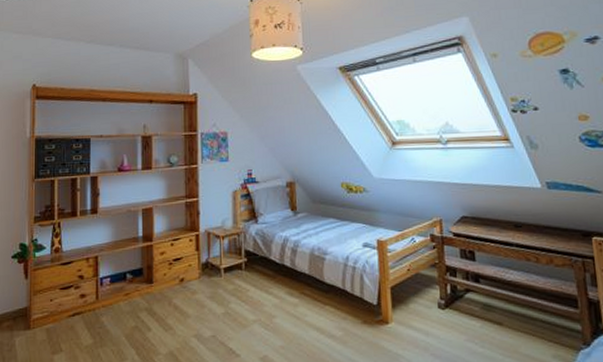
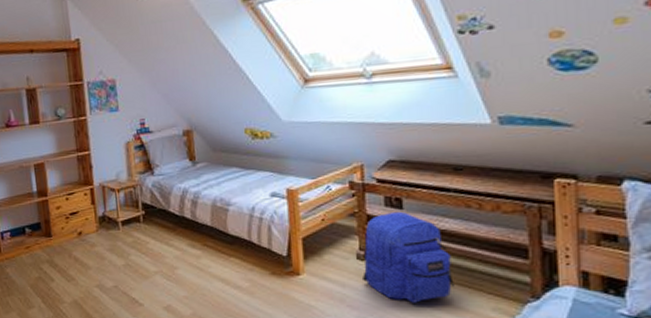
backpack: none [442,263,521,351] -> present [361,211,454,303]

